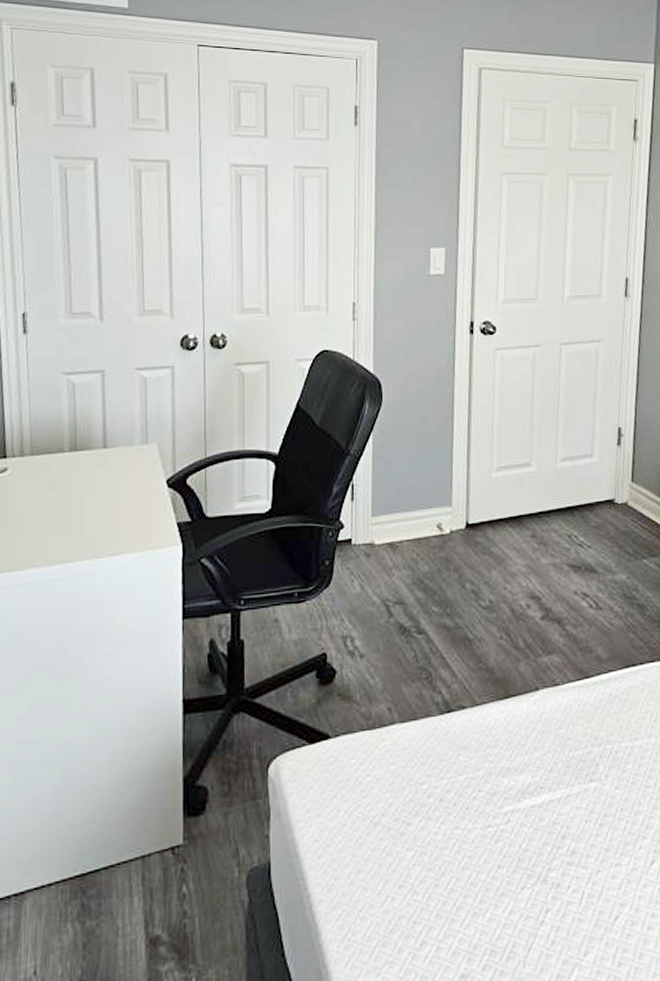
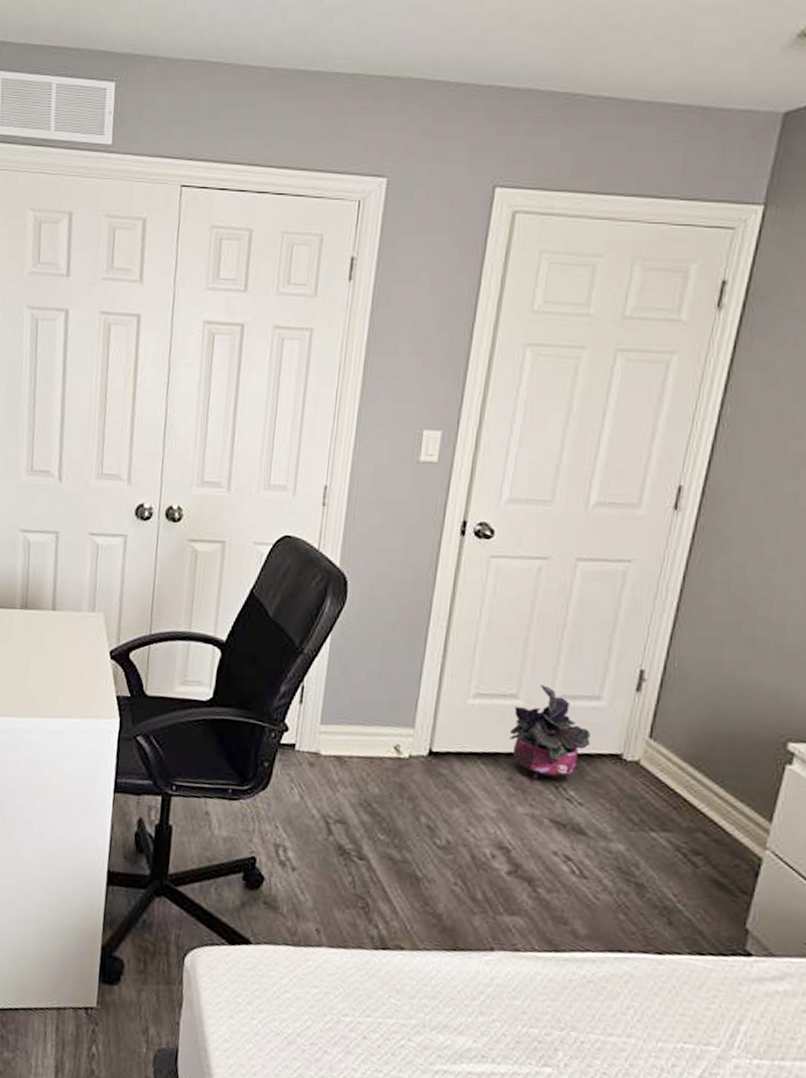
potted plant: none [528,452,590,535] -> present [508,685,591,783]

